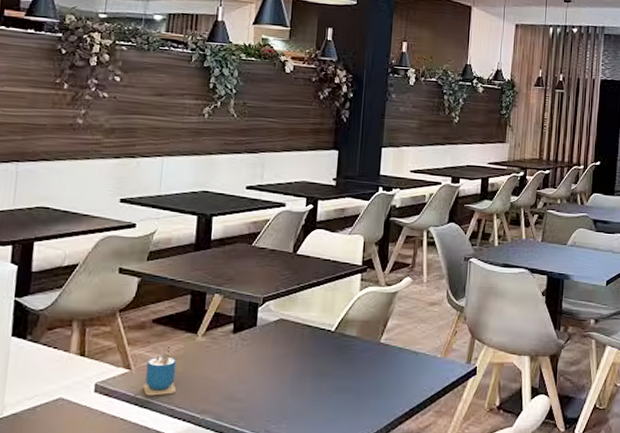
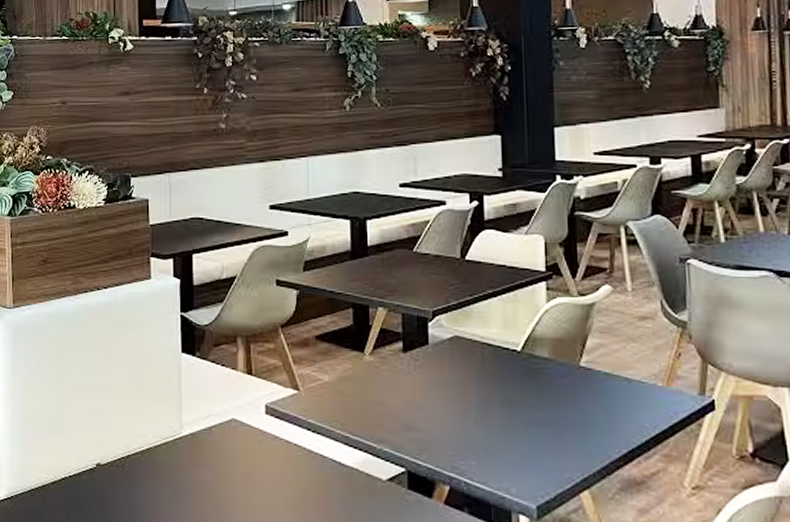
cup: present [143,344,177,396] -> none [314,363,348,421]

